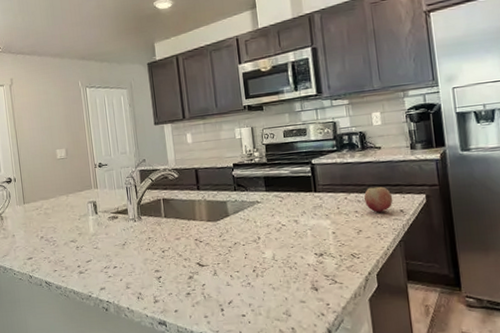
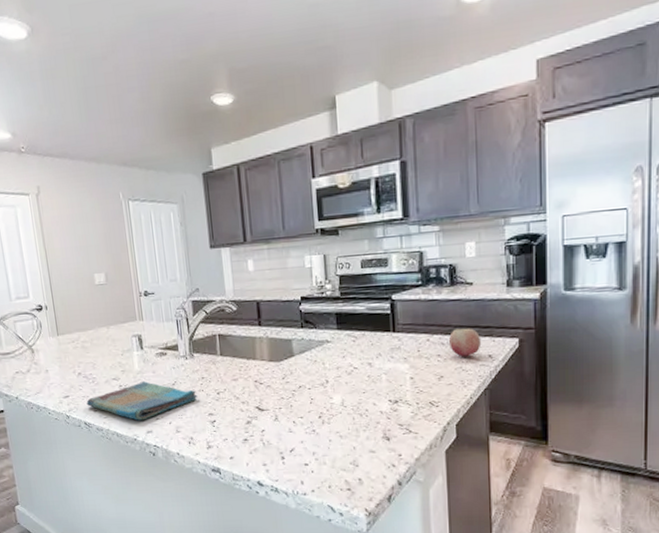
dish towel: none [47,243,145,279] -> present [86,381,198,421]

